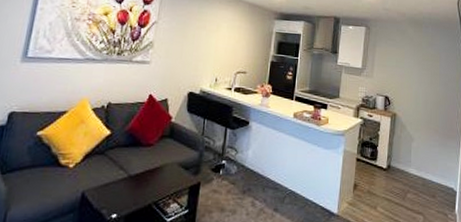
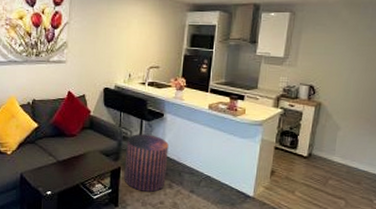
stool: none [203,144,253,211] -> present [124,134,169,192]

